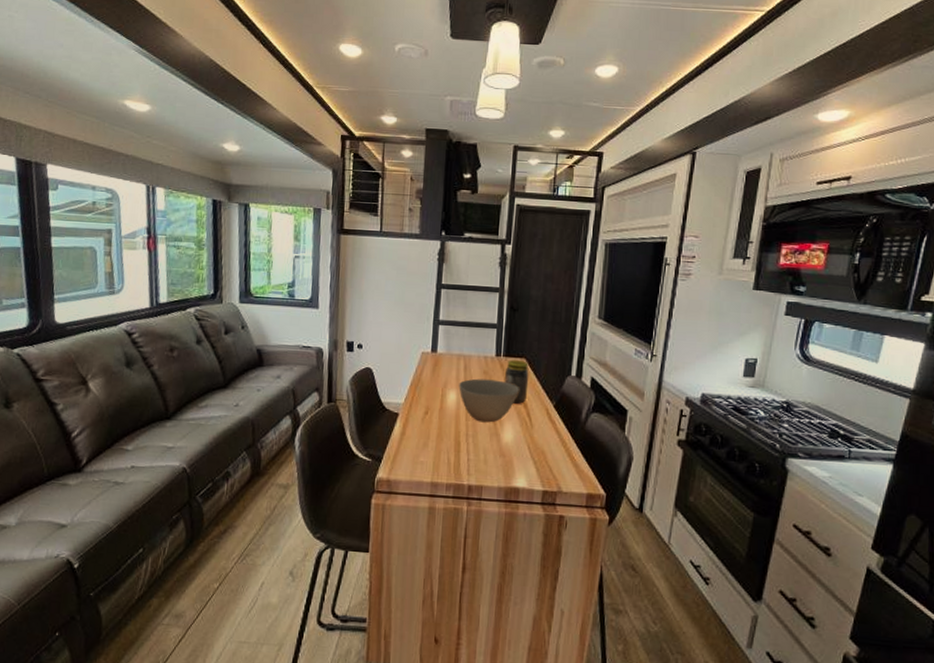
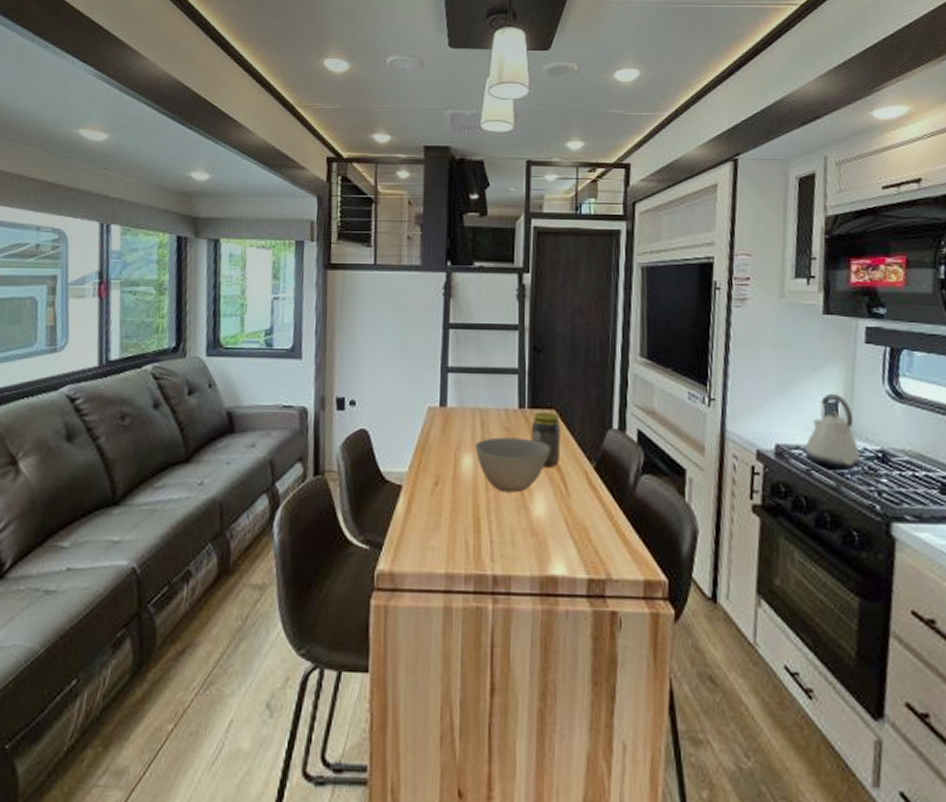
kettle: none [725,354,769,417] -> present [804,393,861,472]

